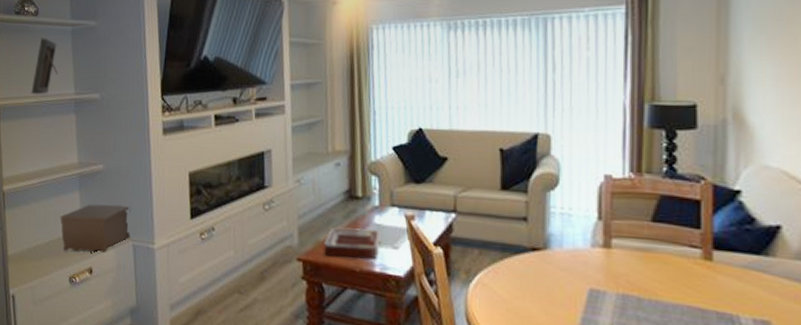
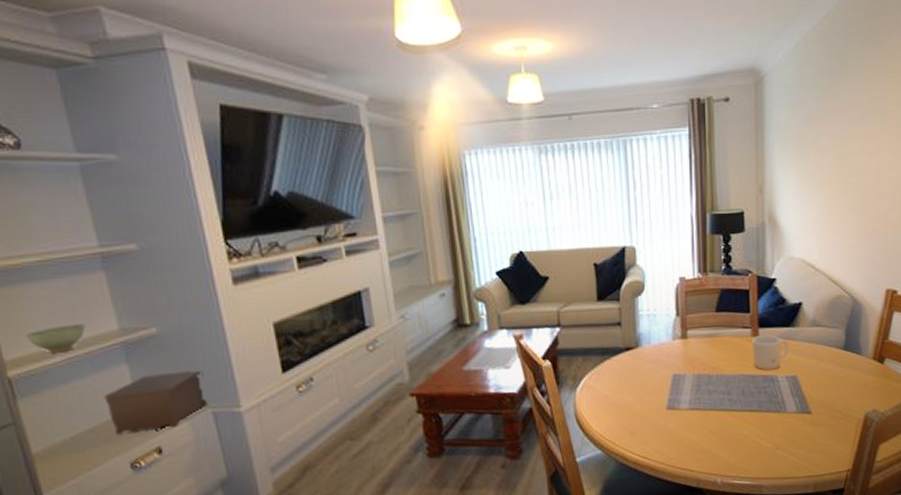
bowl: none [19,154,57,176] -> present [26,323,86,353]
picture frame: present [31,38,59,95] -> none [28,178,69,252]
decorative tray: present [324,227,382,259] -> none [436,353,494,387]
mug: none [700,259,759,308] -> present [751,335,789,370]

